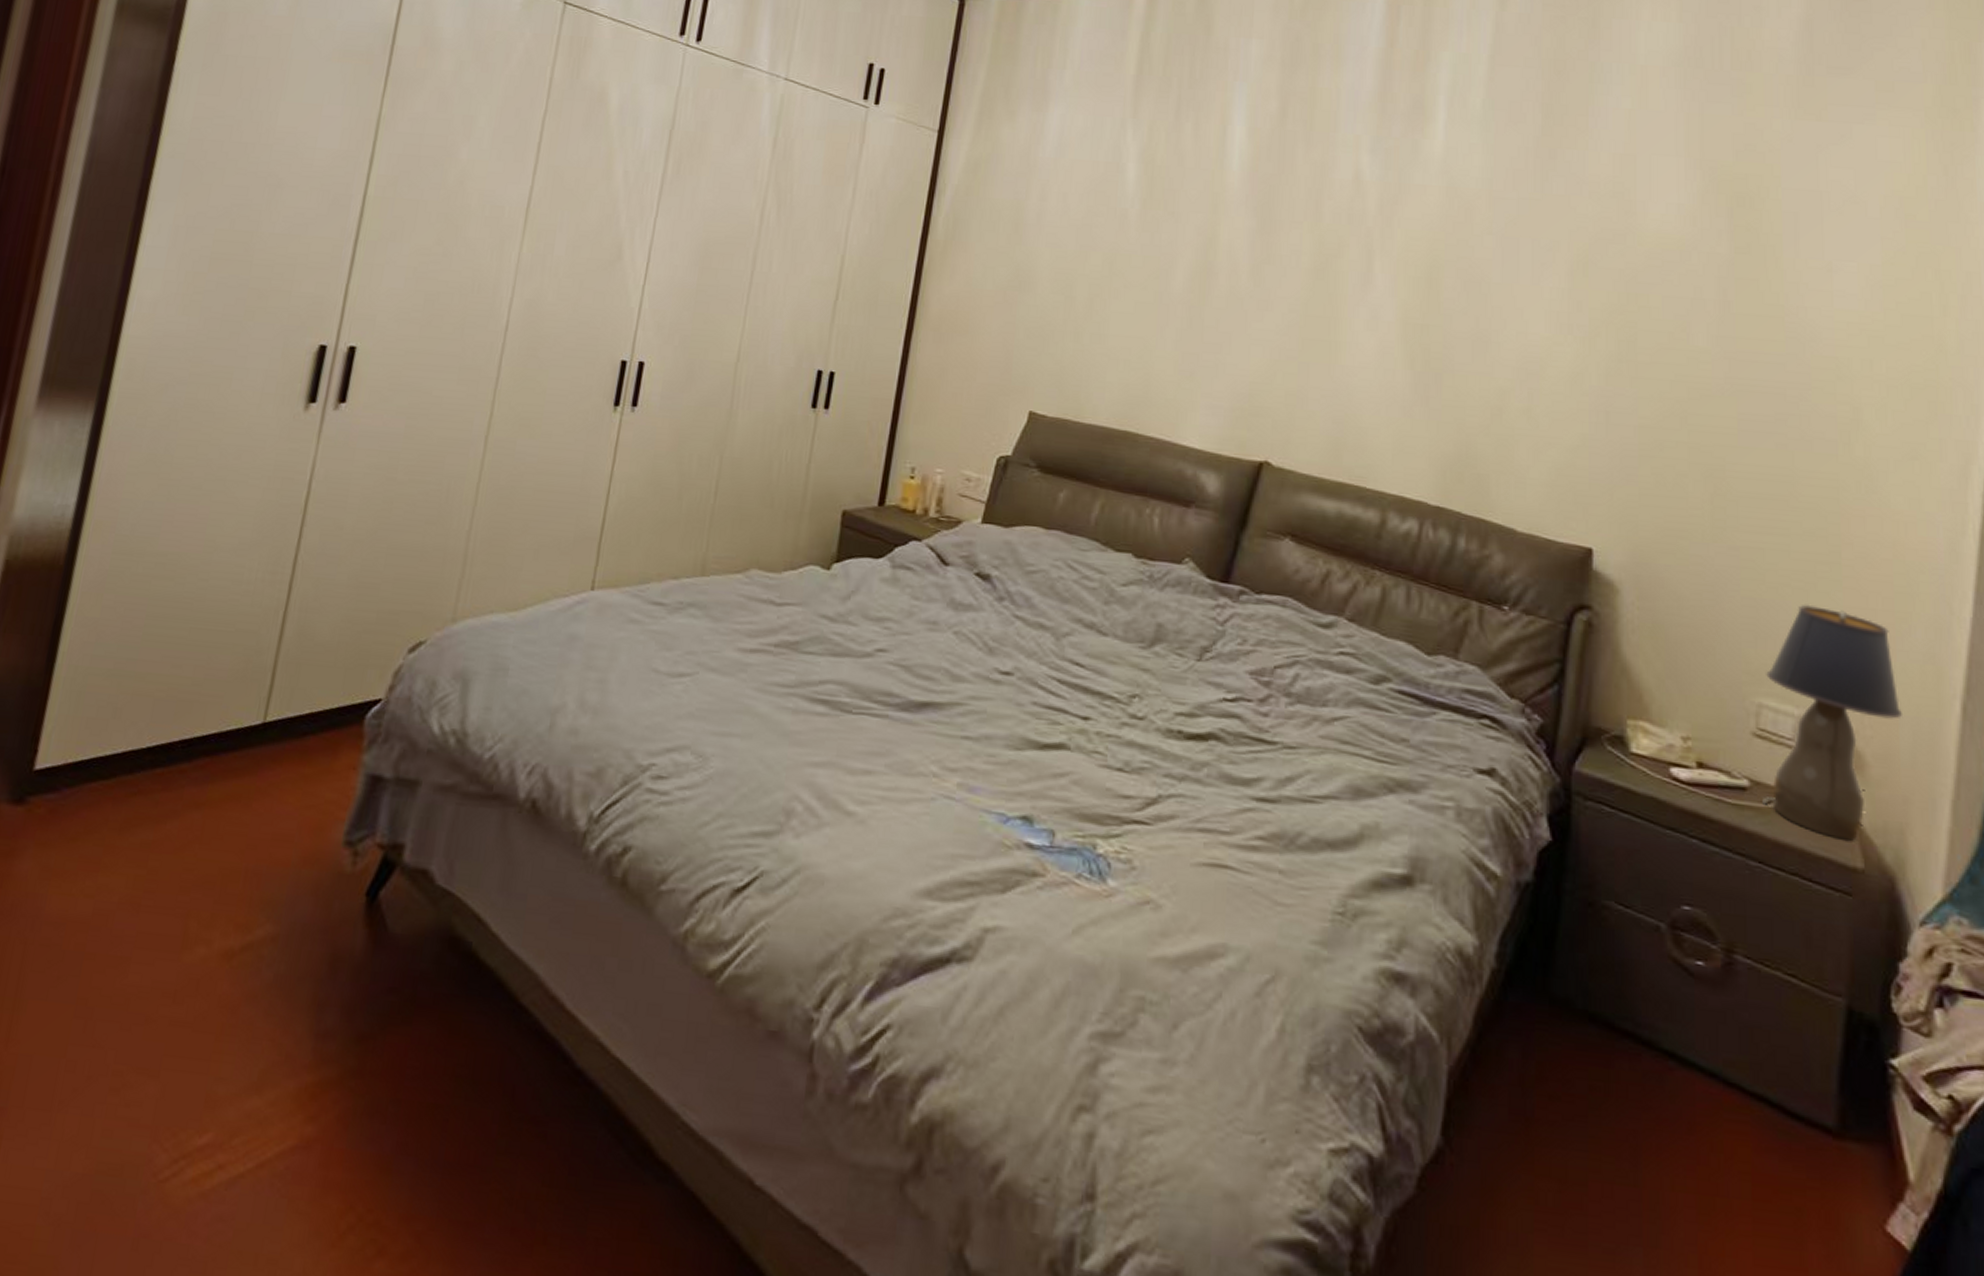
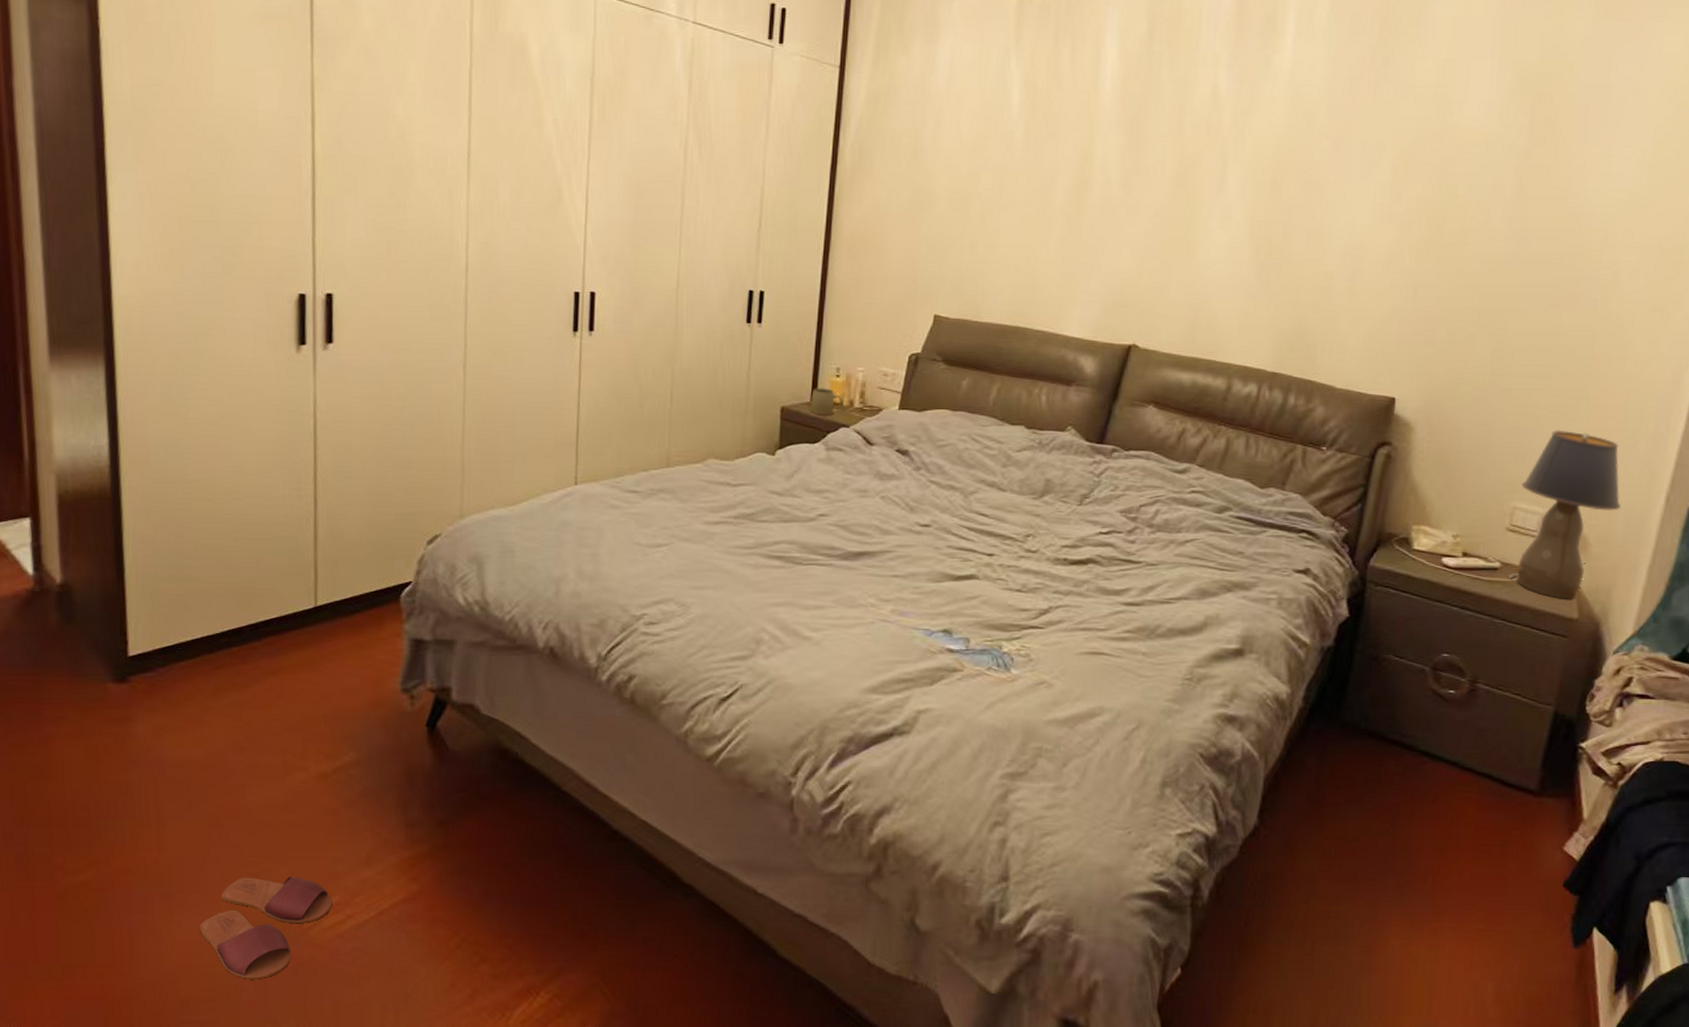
slippers: none [29,1092,204,1253] -> present [200,877,333,979]
mug: none [877,490,916,525] -> present [811,388,843,416]

